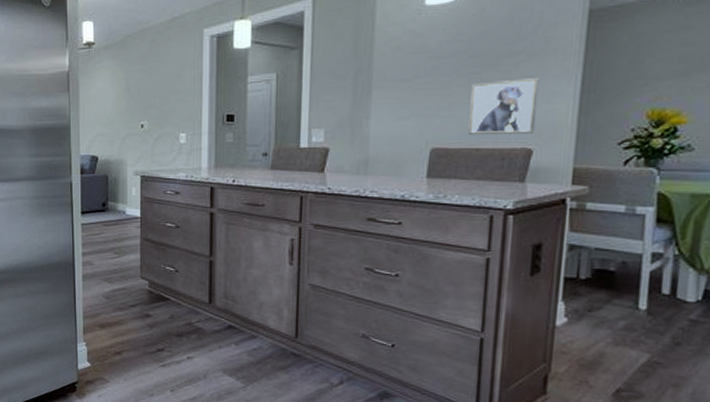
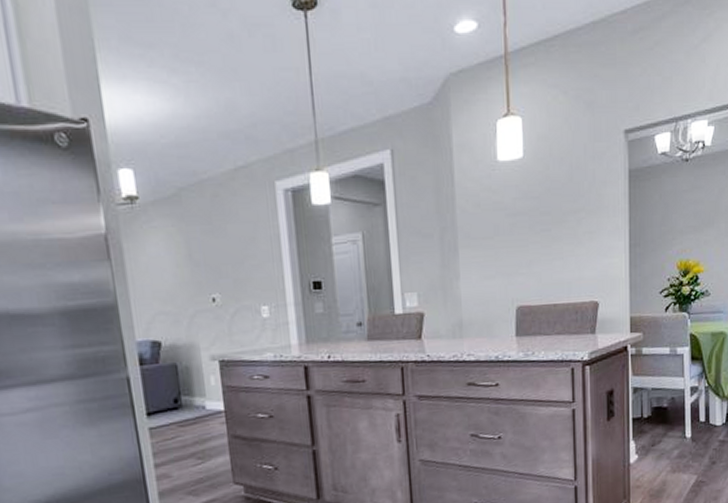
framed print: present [468,78,540,134] -> none [545,234,599,291]

